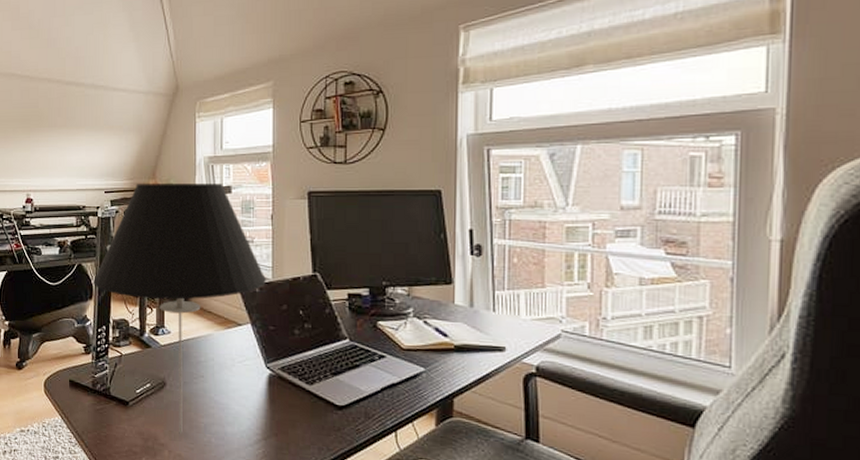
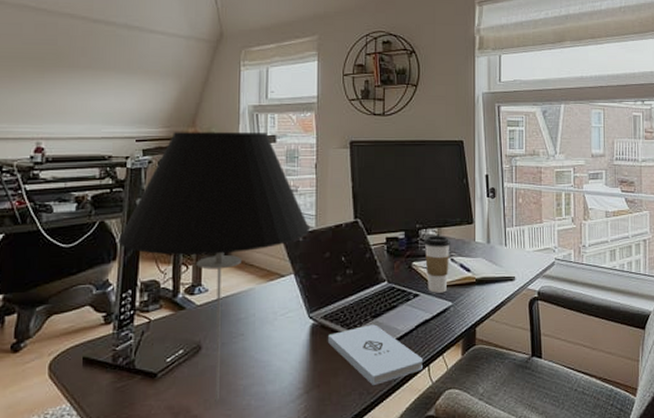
notepad: none [286,381,389,443] -> present [328,324,423,385]
coffee cup: none [391,294,423,357] -> present [424,235,450,293]

